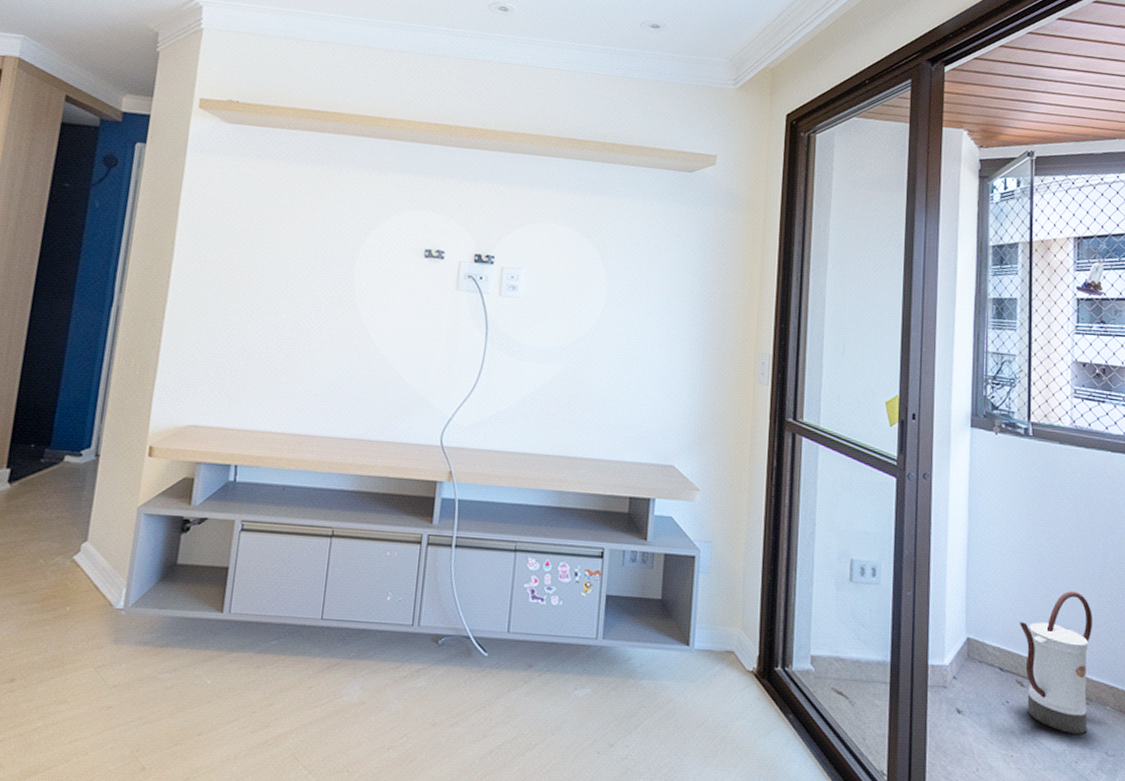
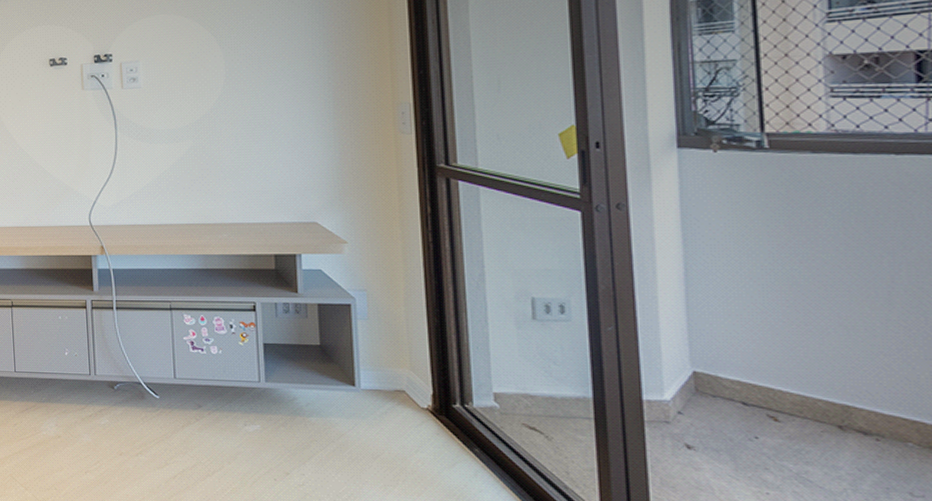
watering can: present [1018,591,1092,734] -> none [765,317,880,473]

